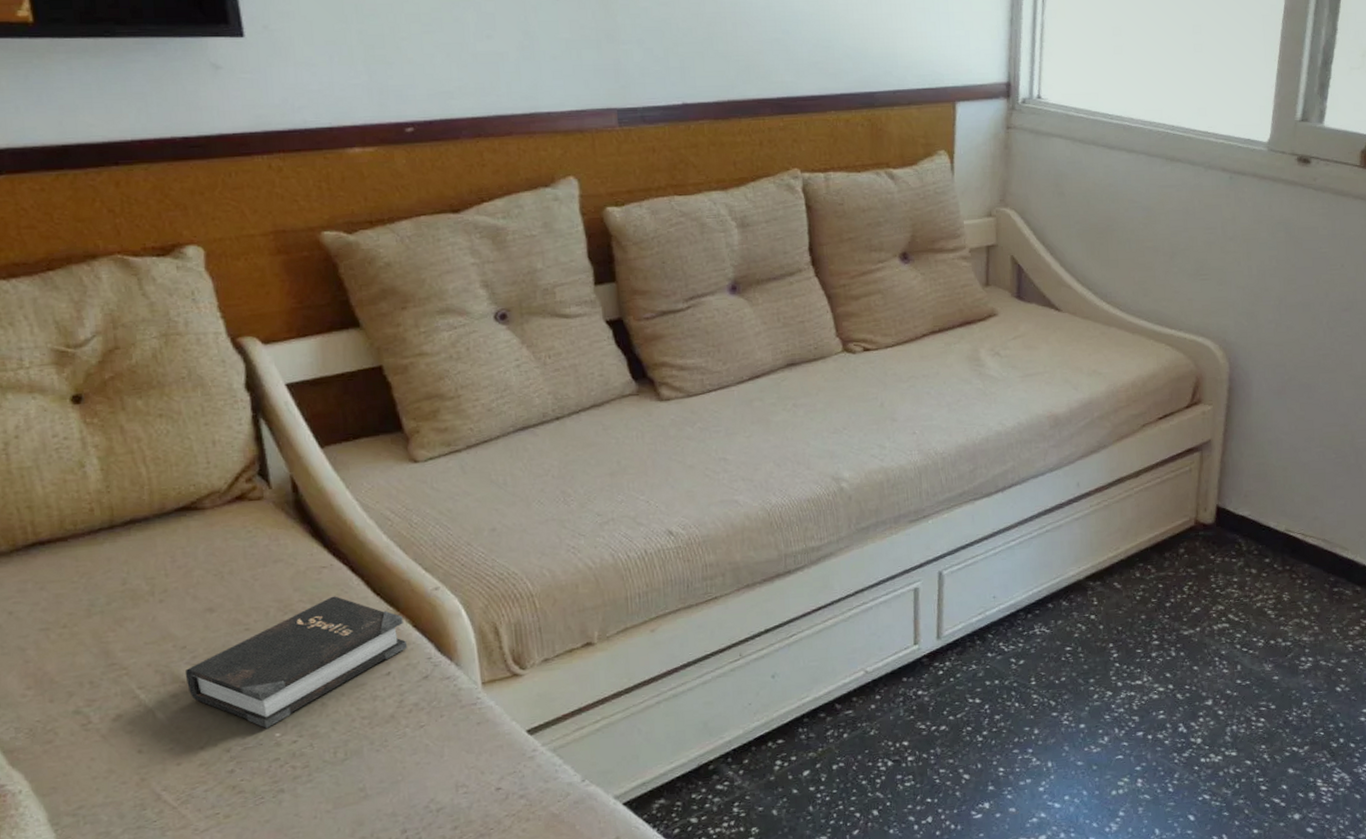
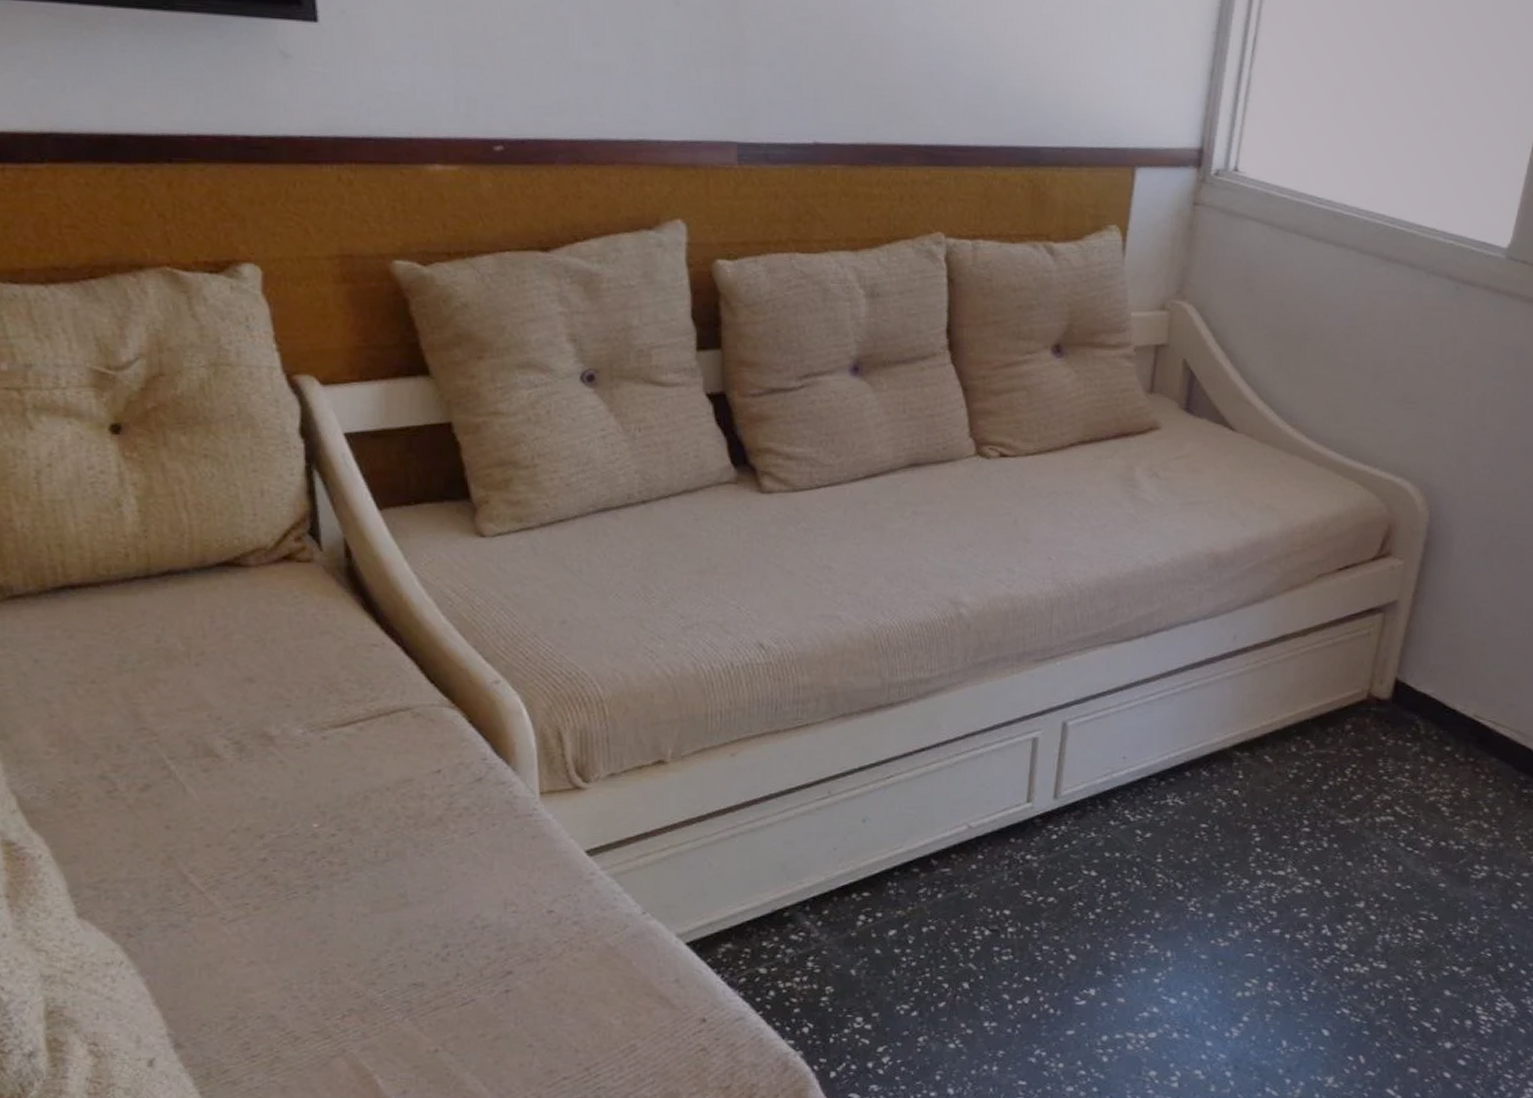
hardback book: present [185,596,408,728] -> none [219,678,461,817]

